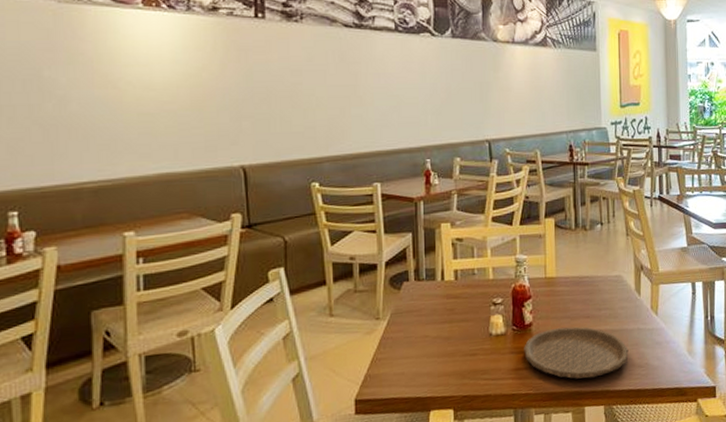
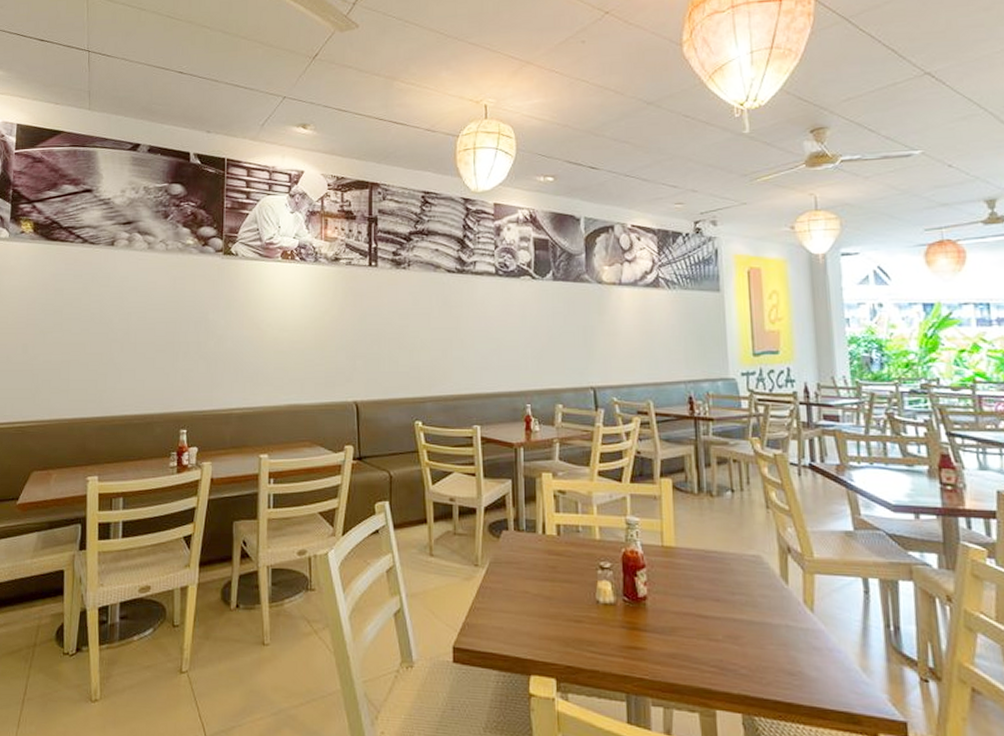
plate: present [524,327,629,379] -> none [637,607,774,676]

